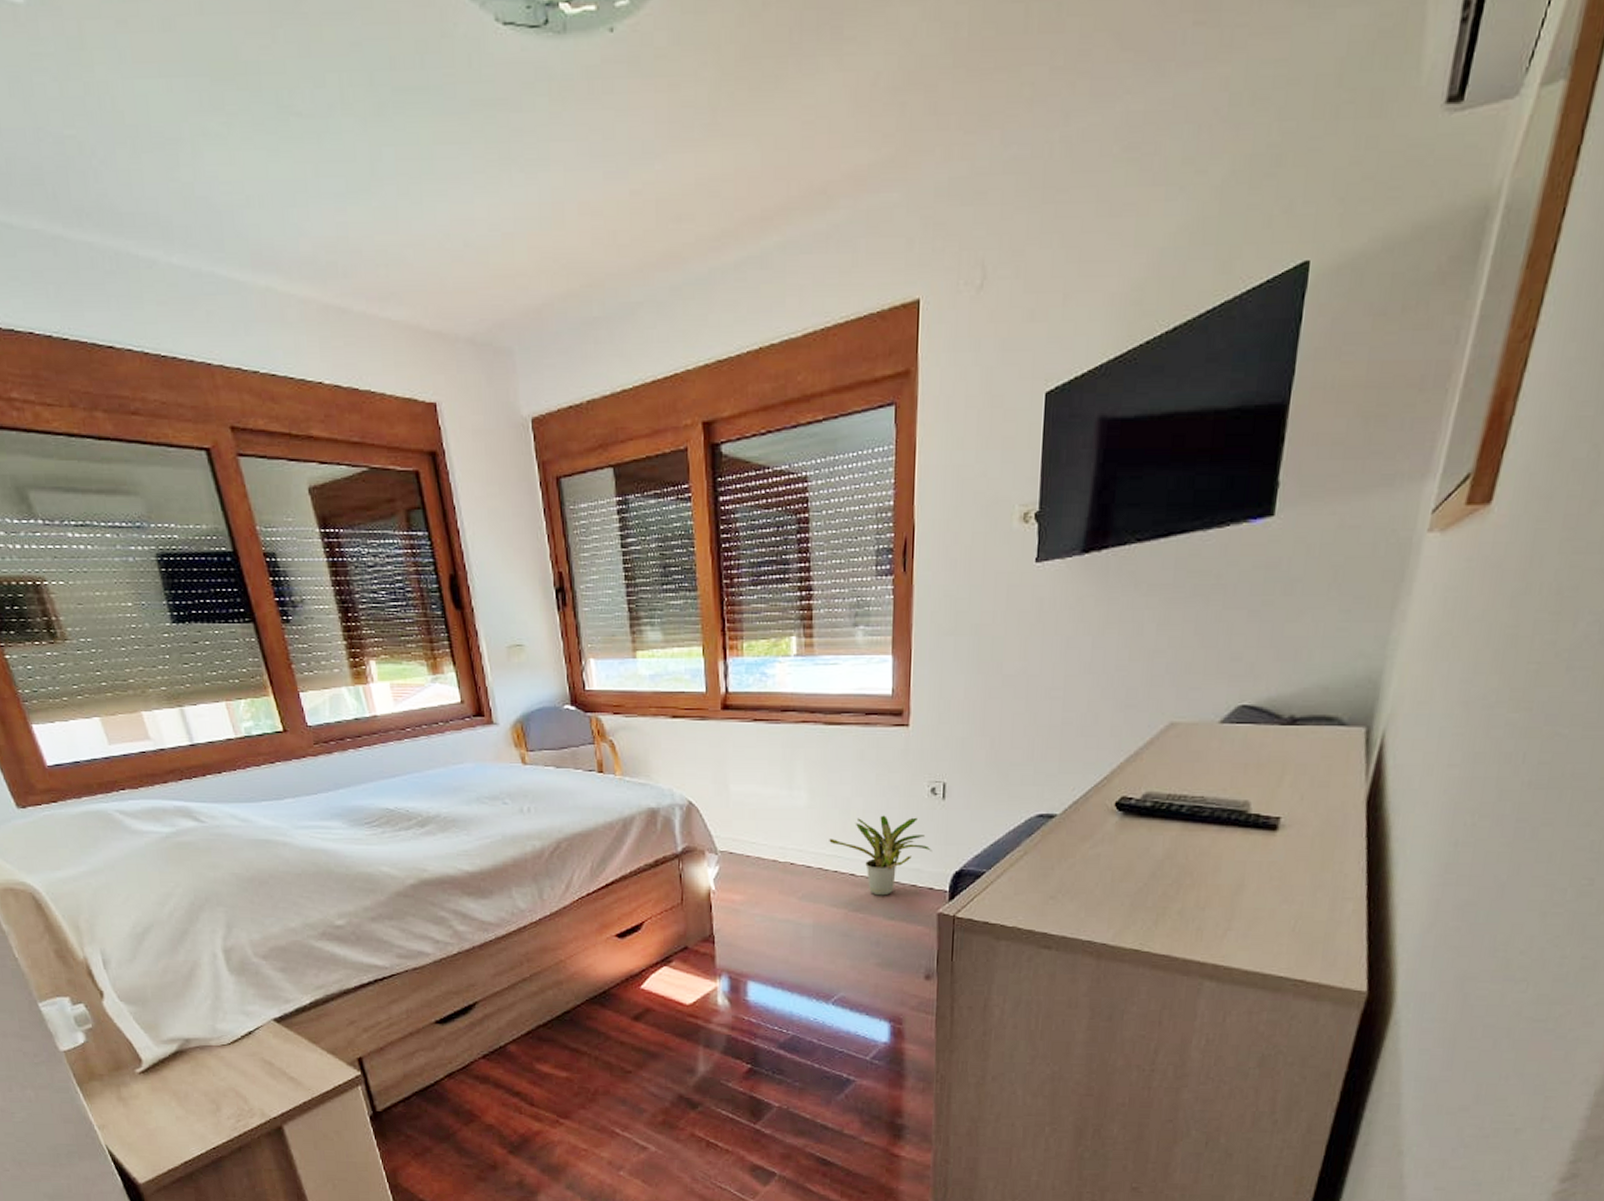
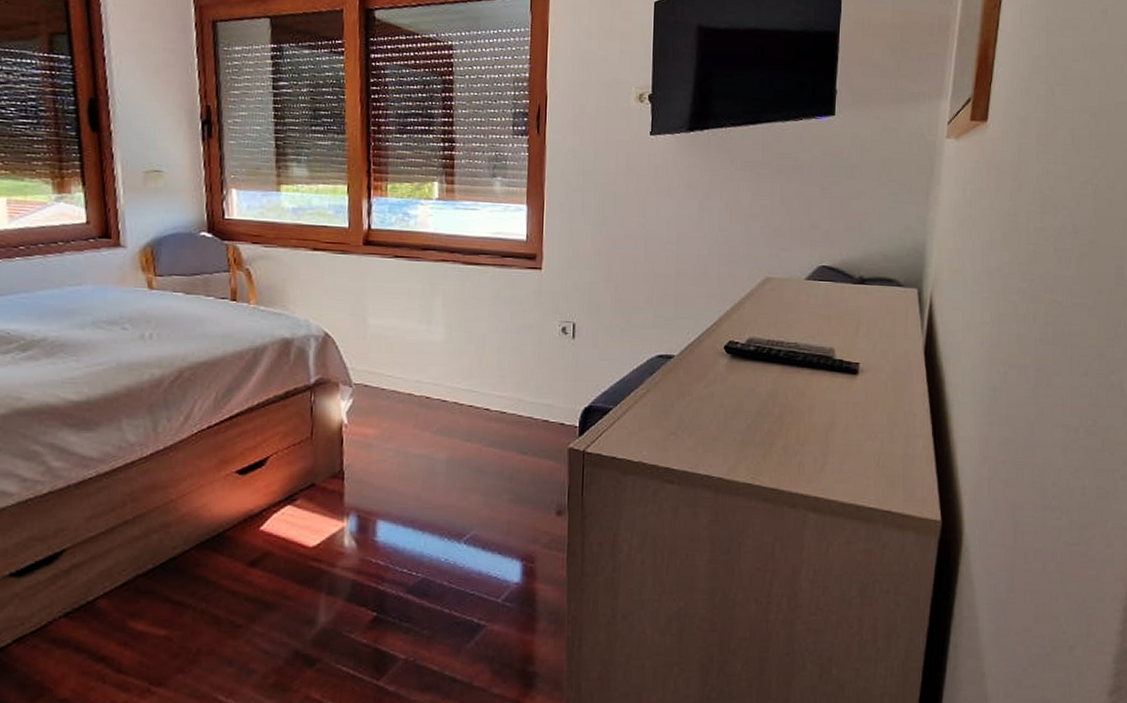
potted plant: present [829,815,933,896] -> none [465,352,564,431]

